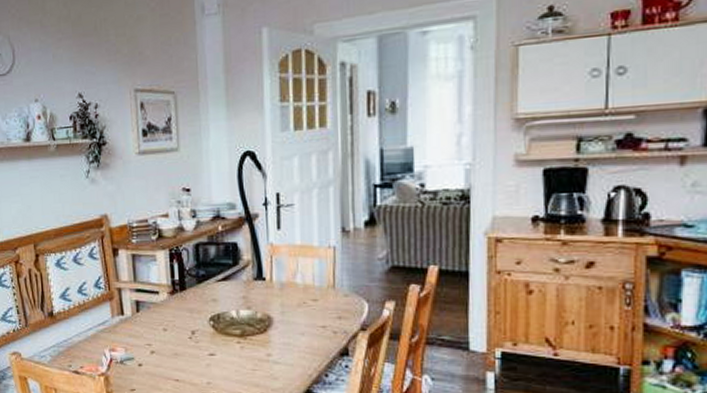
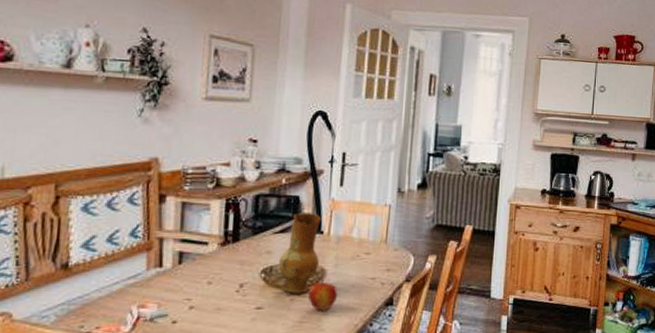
ceramic jug: none [224,259,264,341] -> present [278,213,322,293]
apple: none [258,326,287,360] -> present [309,278,337,311]

